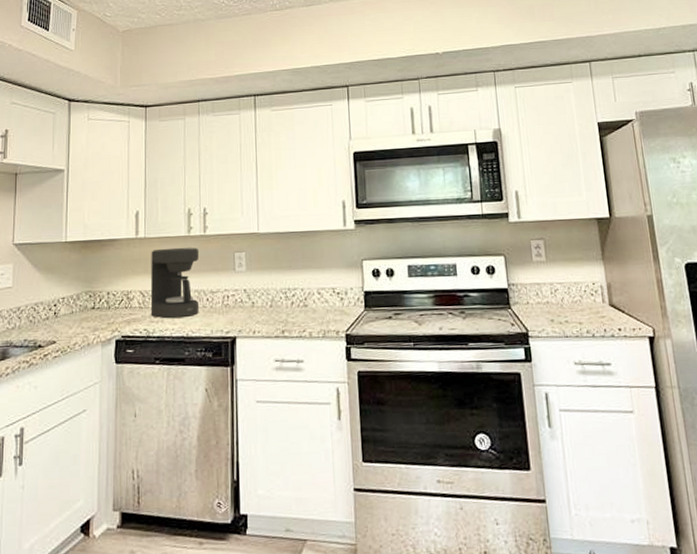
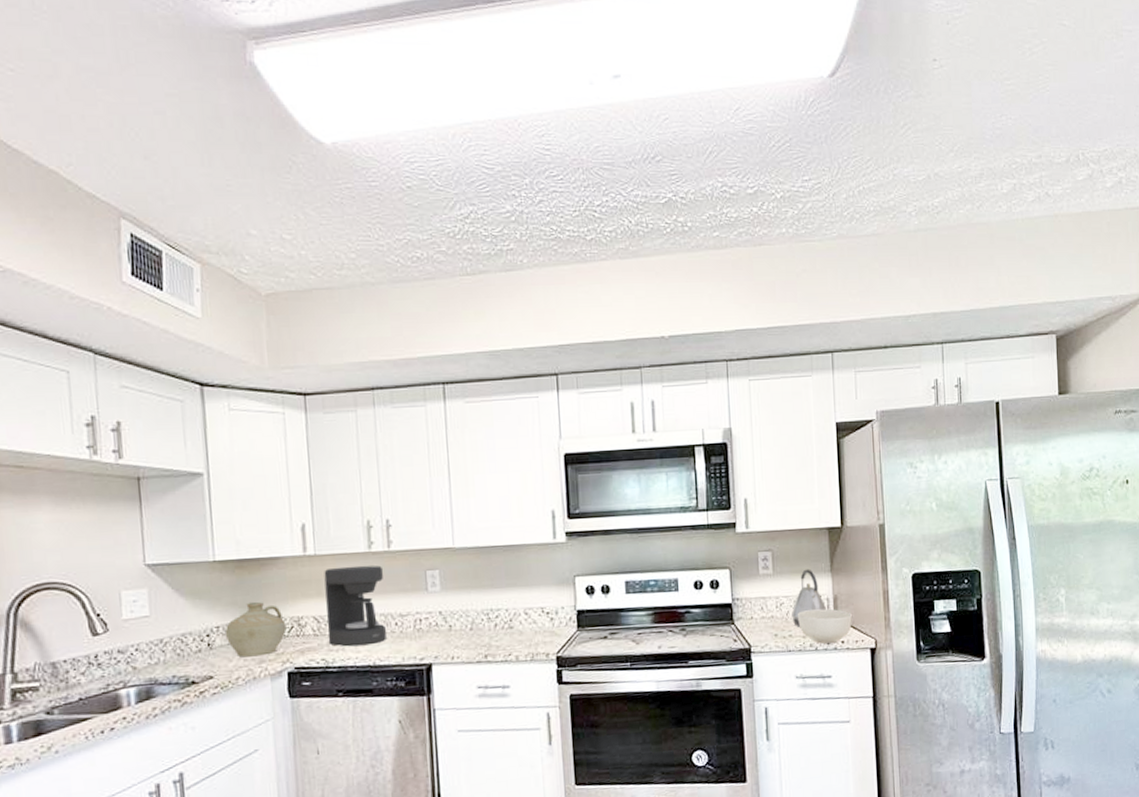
ceramic jug: none [68,277,117,325] -> present [224,601,287,657]
kettle: none [566,257,602,313] -> present [791,569,827,627]
bowl: none [571,296,628,331] -> present [797,608,853,644]

